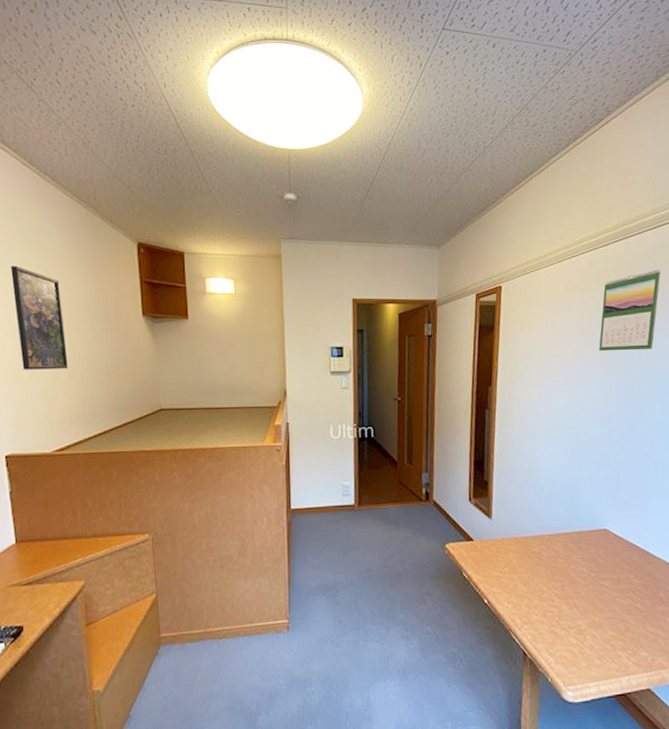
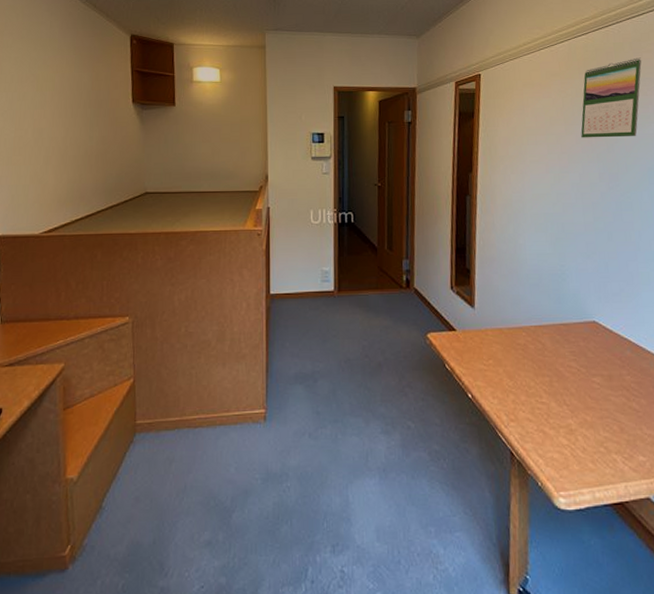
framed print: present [10,266,68,370] -> none [12,57,60,154]

